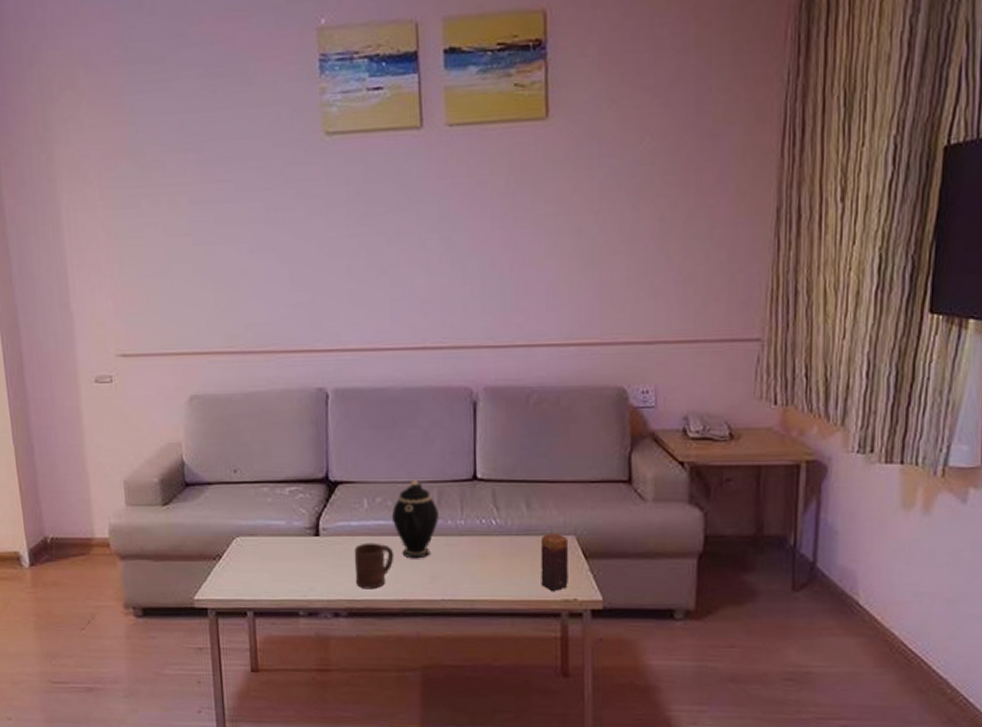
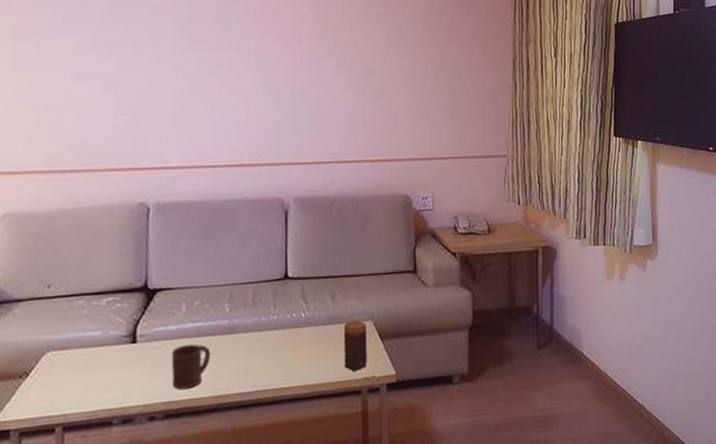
teapot: present [391,479,439,559] -> none [208,282,254,356]

